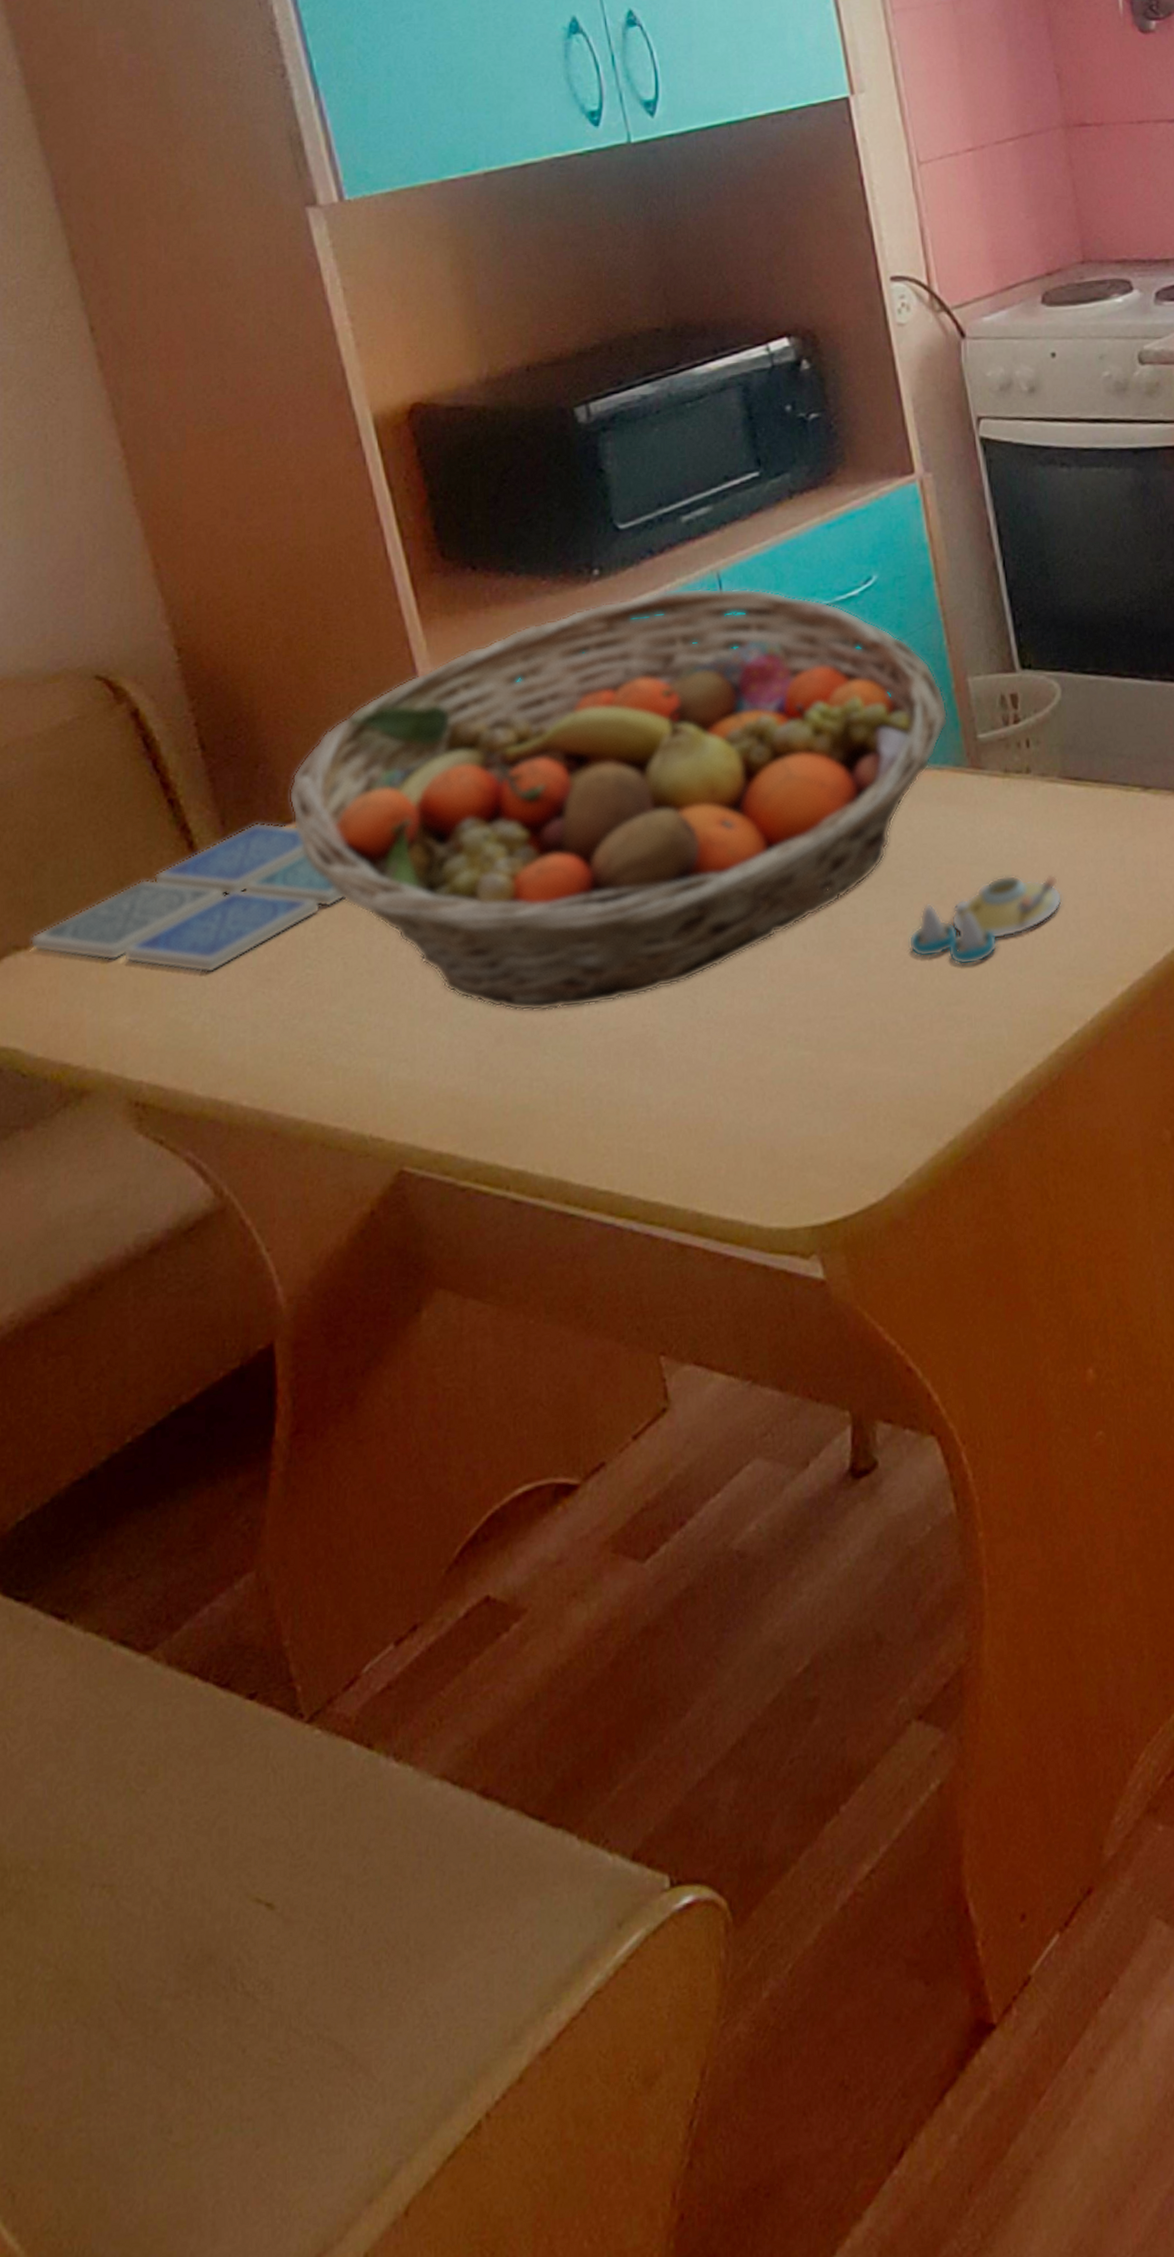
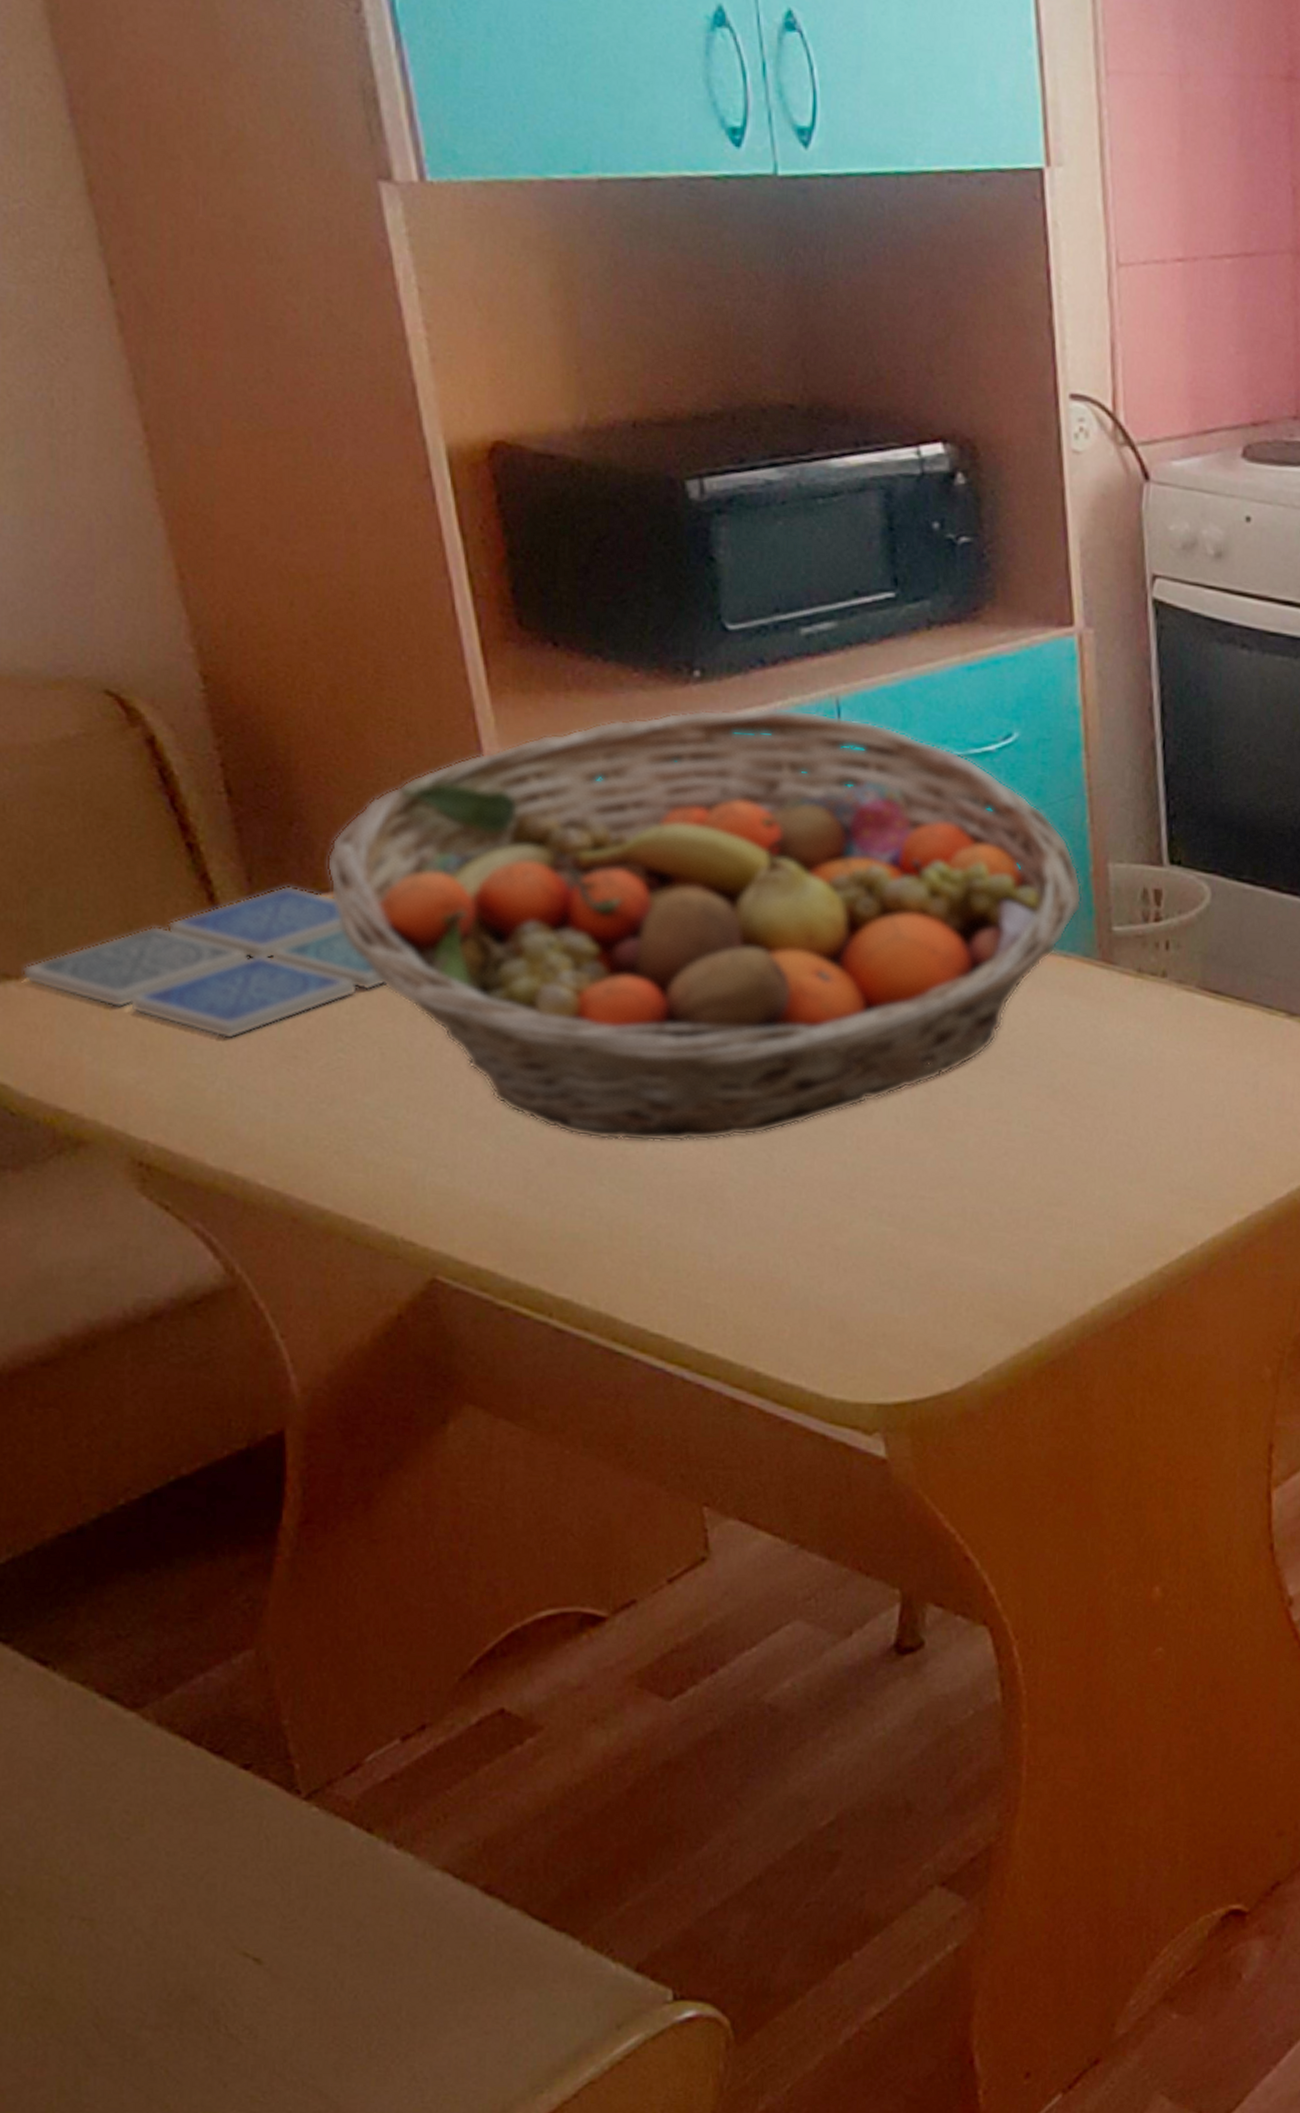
salt and pepper shaker set: present [908,874,1063,966] -> none [1012,1081,1186,1168]

